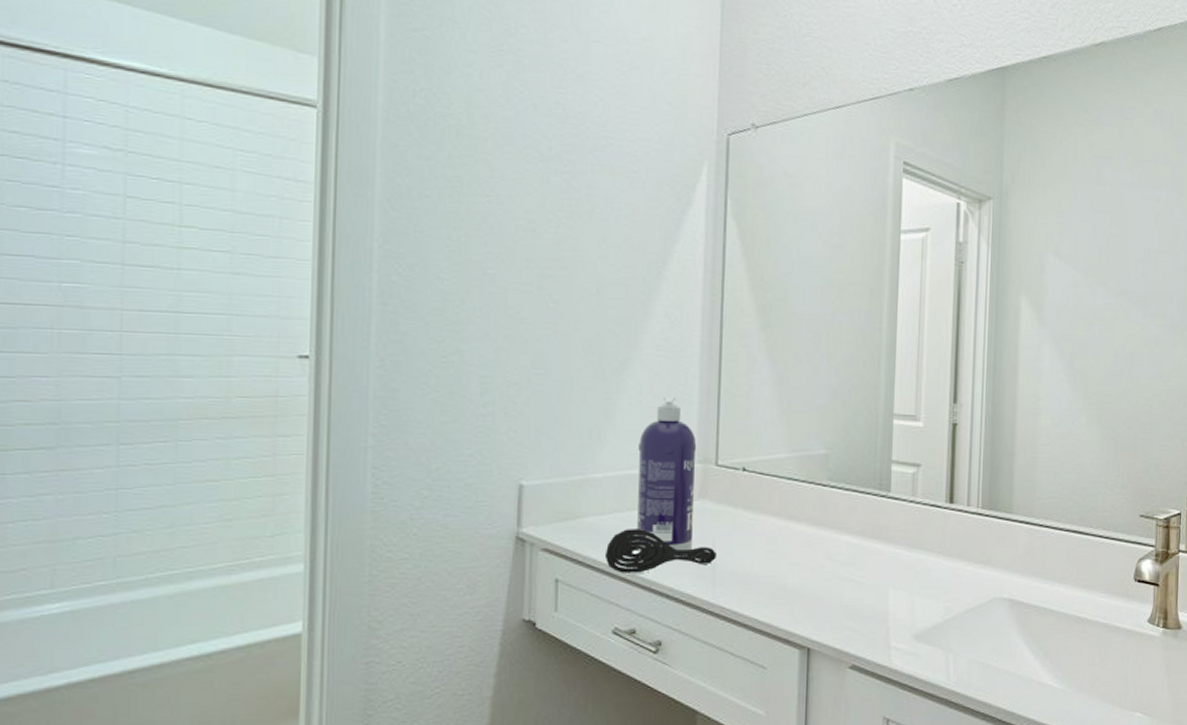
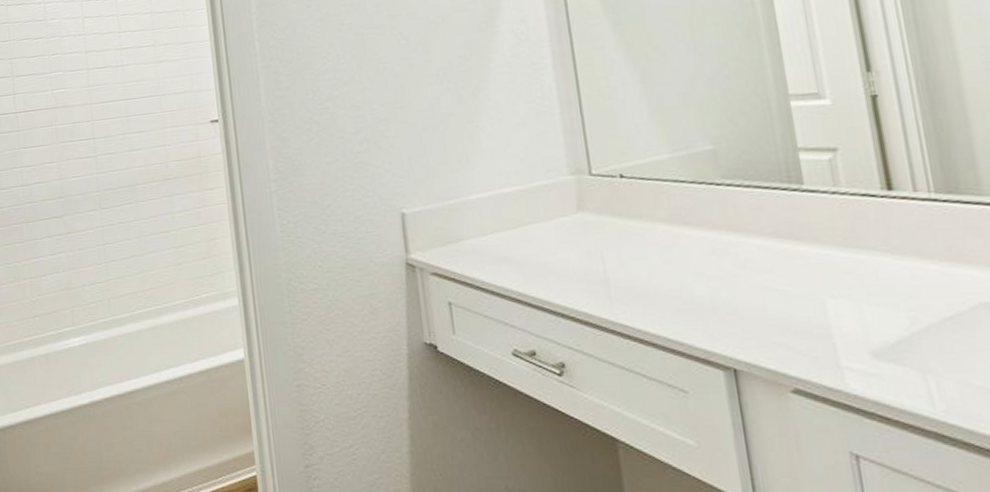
hairbrush: present [604,529,716,573] -> none [491,247,608,294]
spray bottle: present [637,396,697,553] -> none [506,110,580,271]

